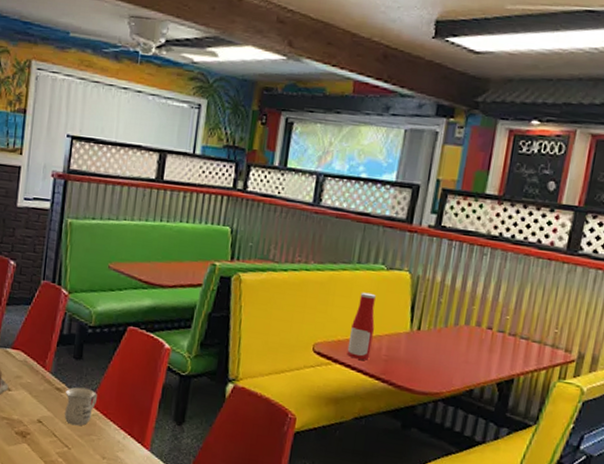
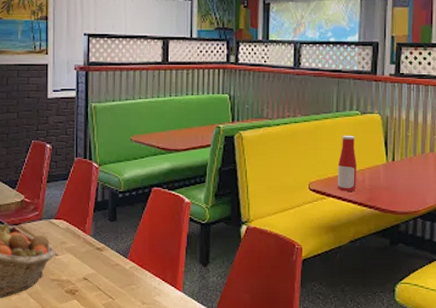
mug: present [64,387,97,426] -> none [105,245,132,279]

